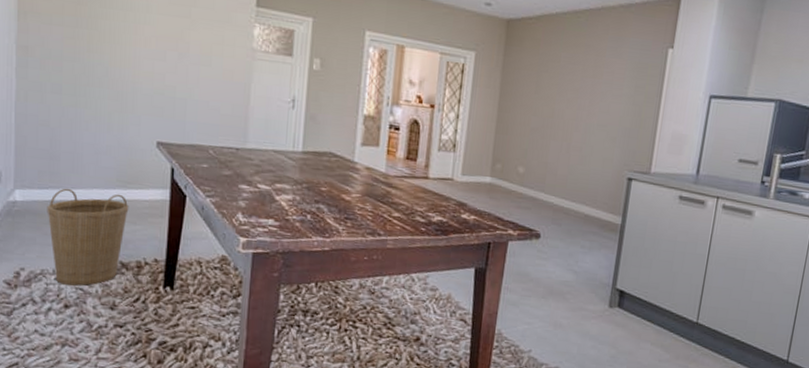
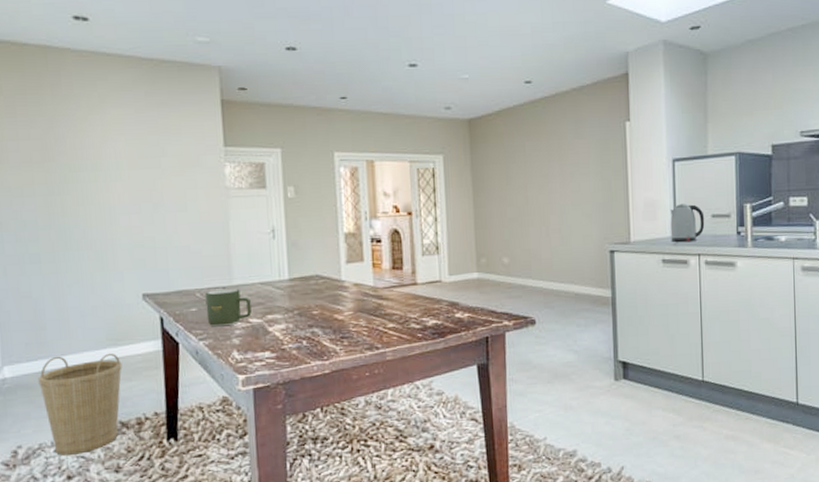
mug: none [216,150,262,188] -> present [205,288,252,327]
kettle: none [692,142,732,183] -> present [670,203,705,242]

